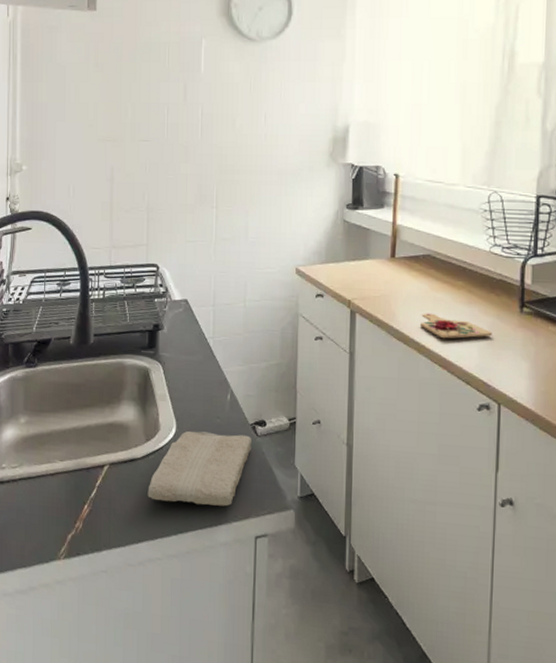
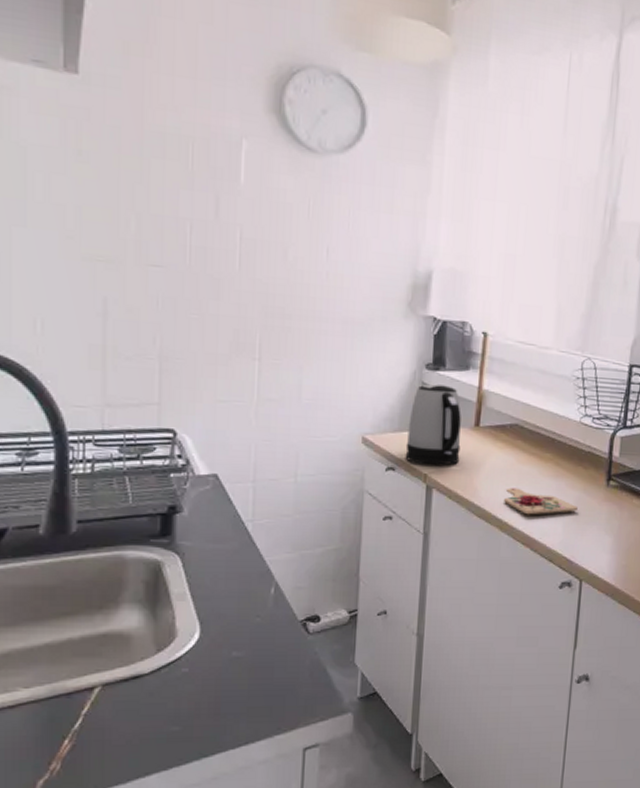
washcloth: present [147,431,253,507] -> none [158,634,303,723]
kettle: none [331,221,379,293] -> present [405,383,461,466]

